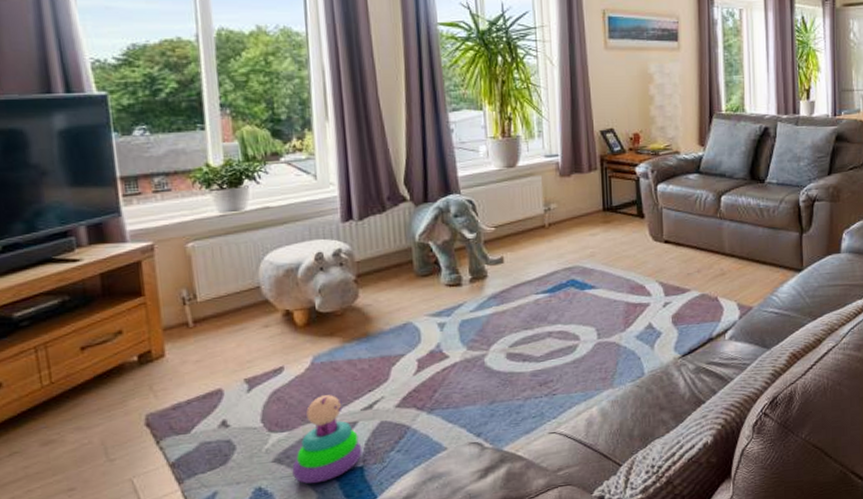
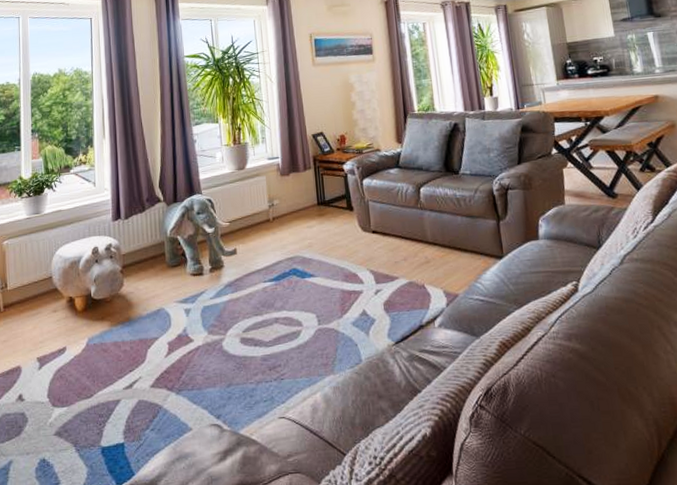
stacking toy: present [292,395,363,484] -> none [69,374,124,458]

